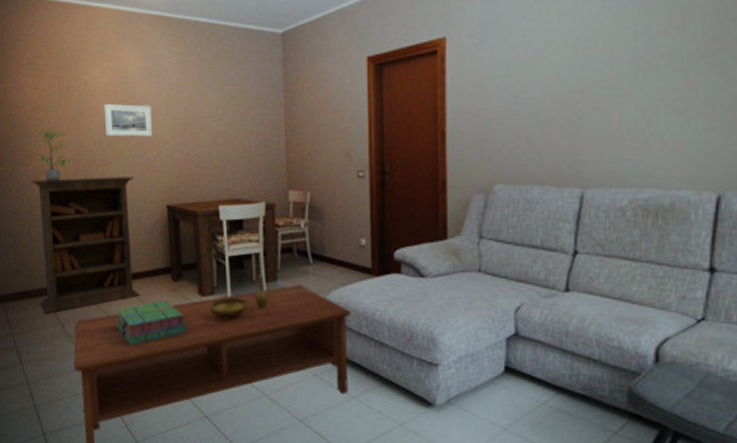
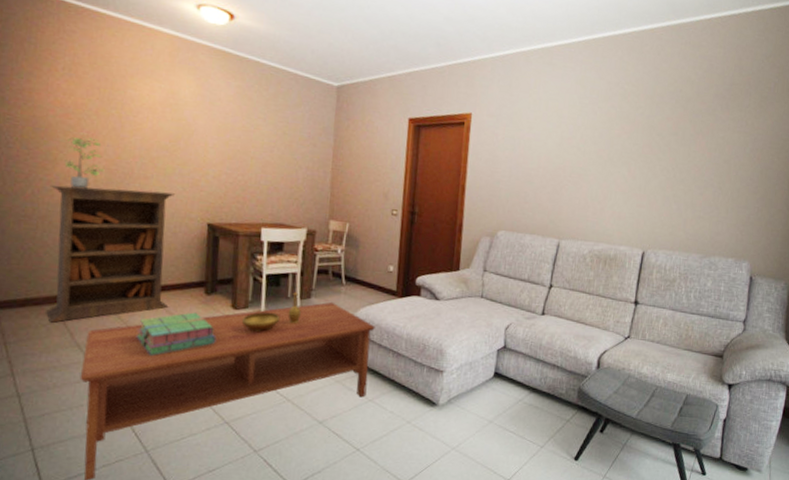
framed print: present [104,103,153,137] -> none [147,120,202,158]

